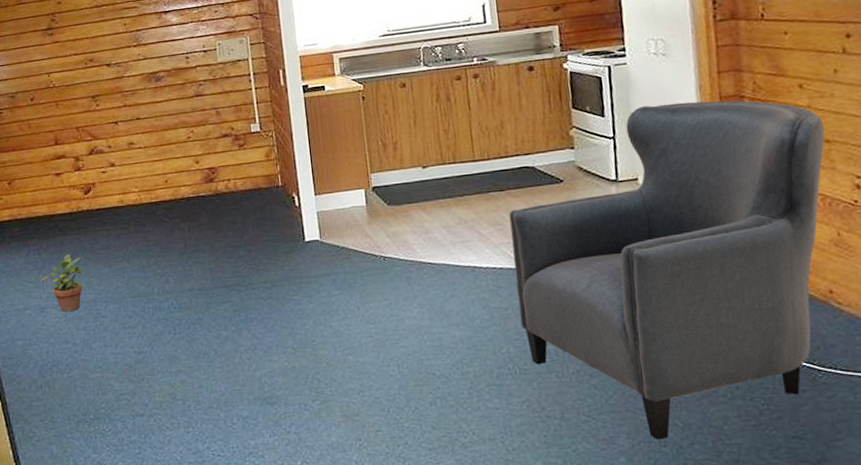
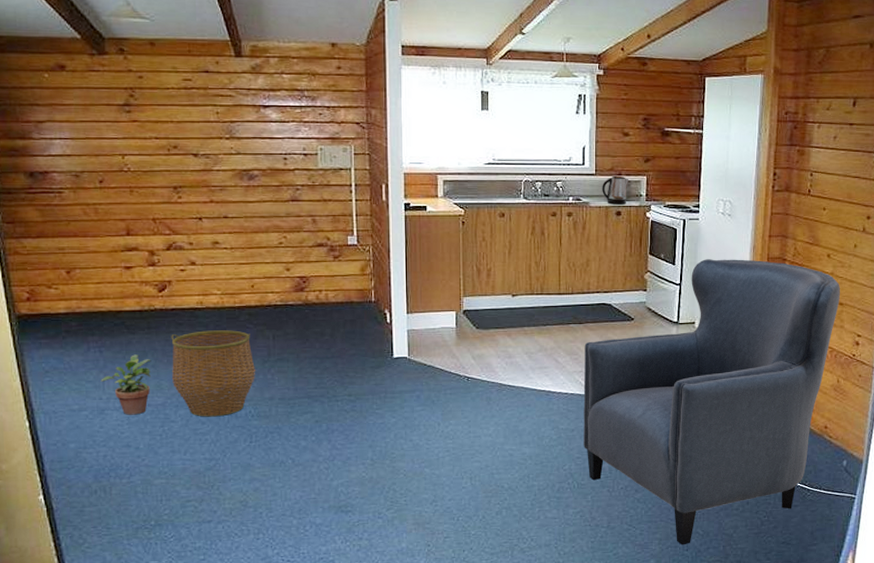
basket: none [97,225,175,311] -> present [171,330,256,417]
kettle: none [508,28,539,61] -> present [602,175,628,206]

